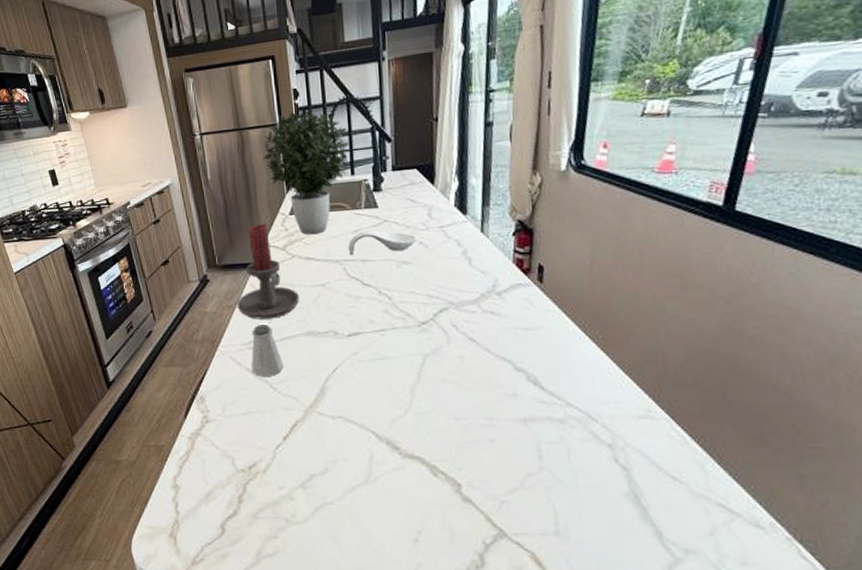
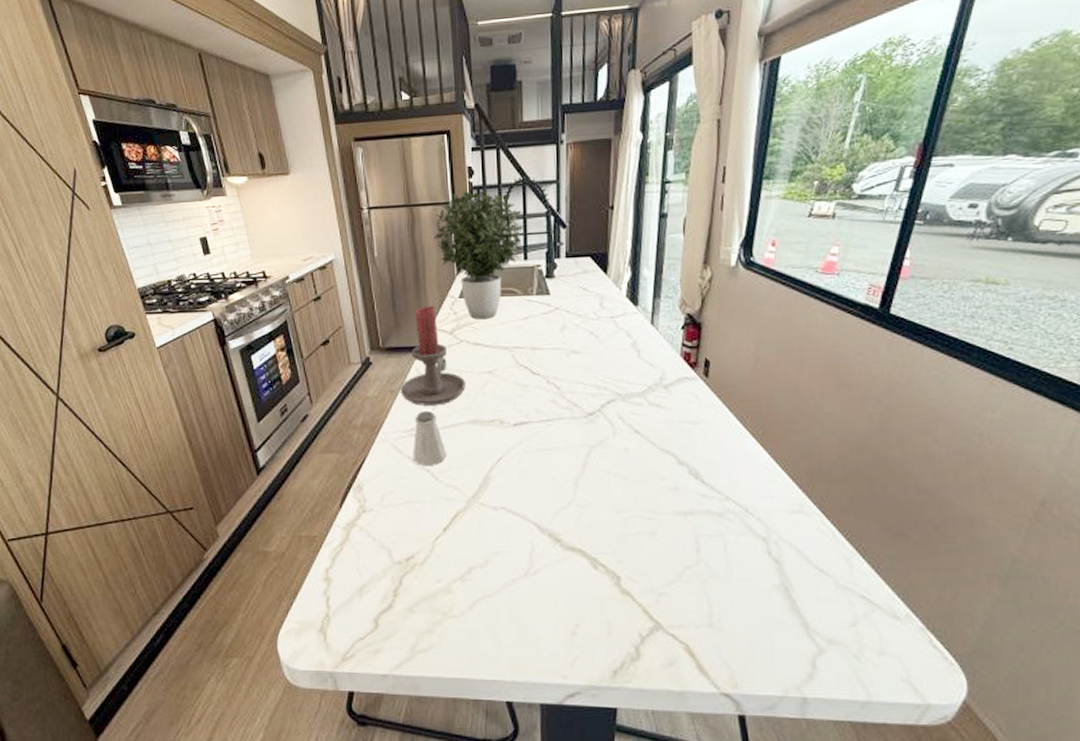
spoon rest: present [348,230,417,255] -> none [518,317,587,342]

